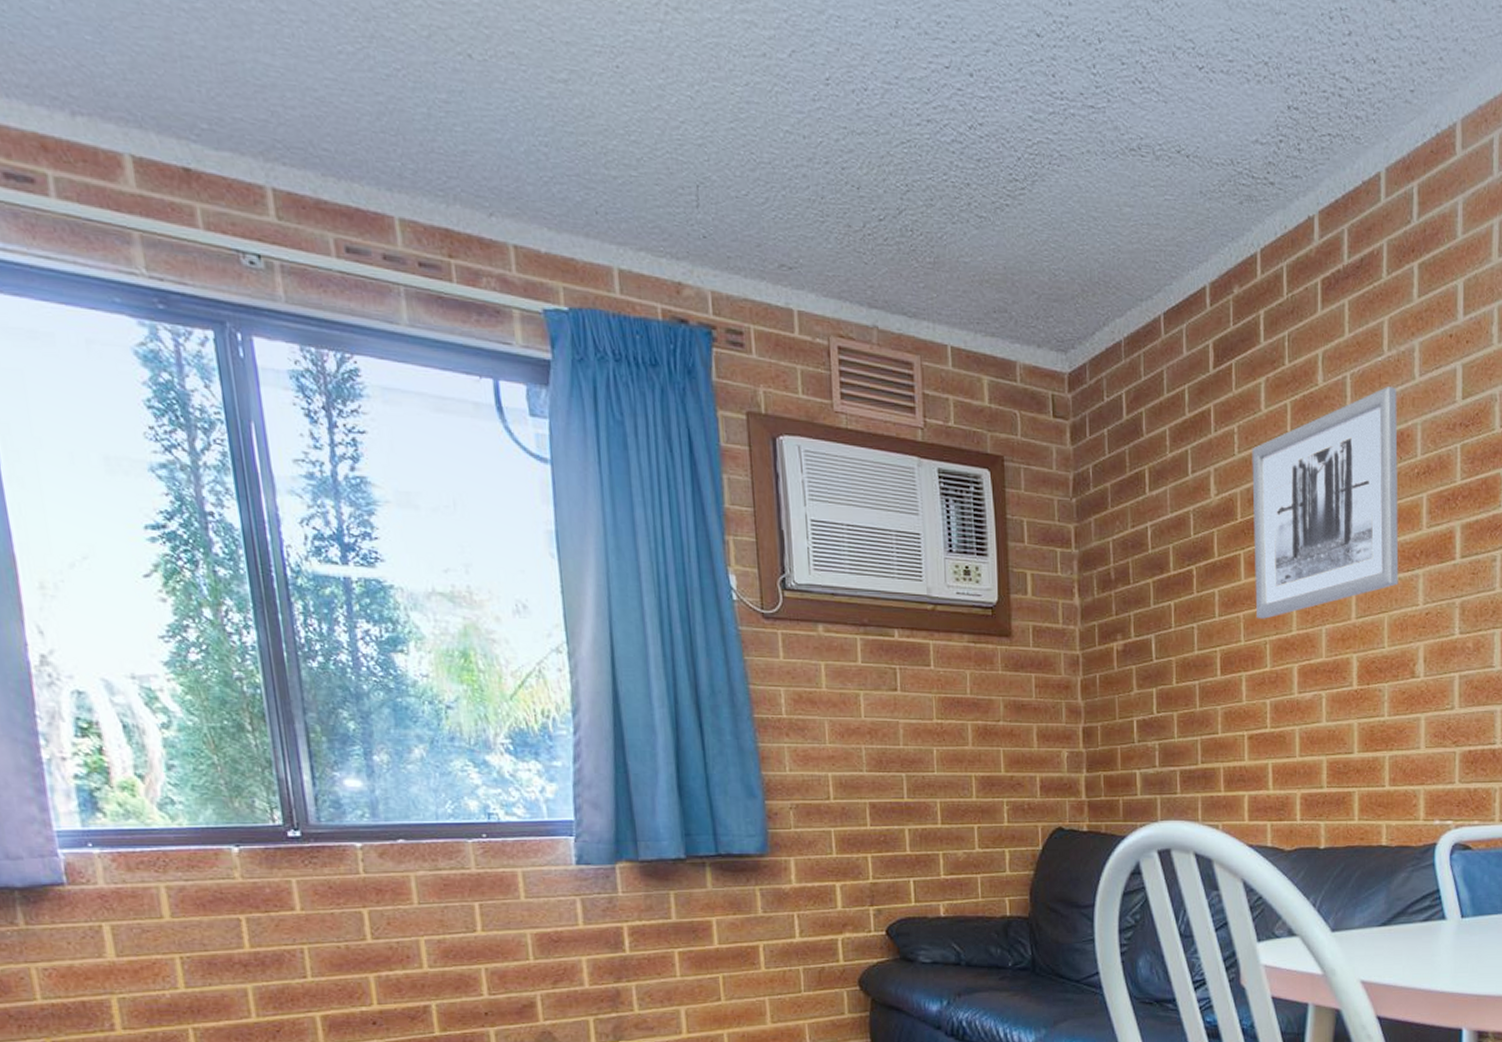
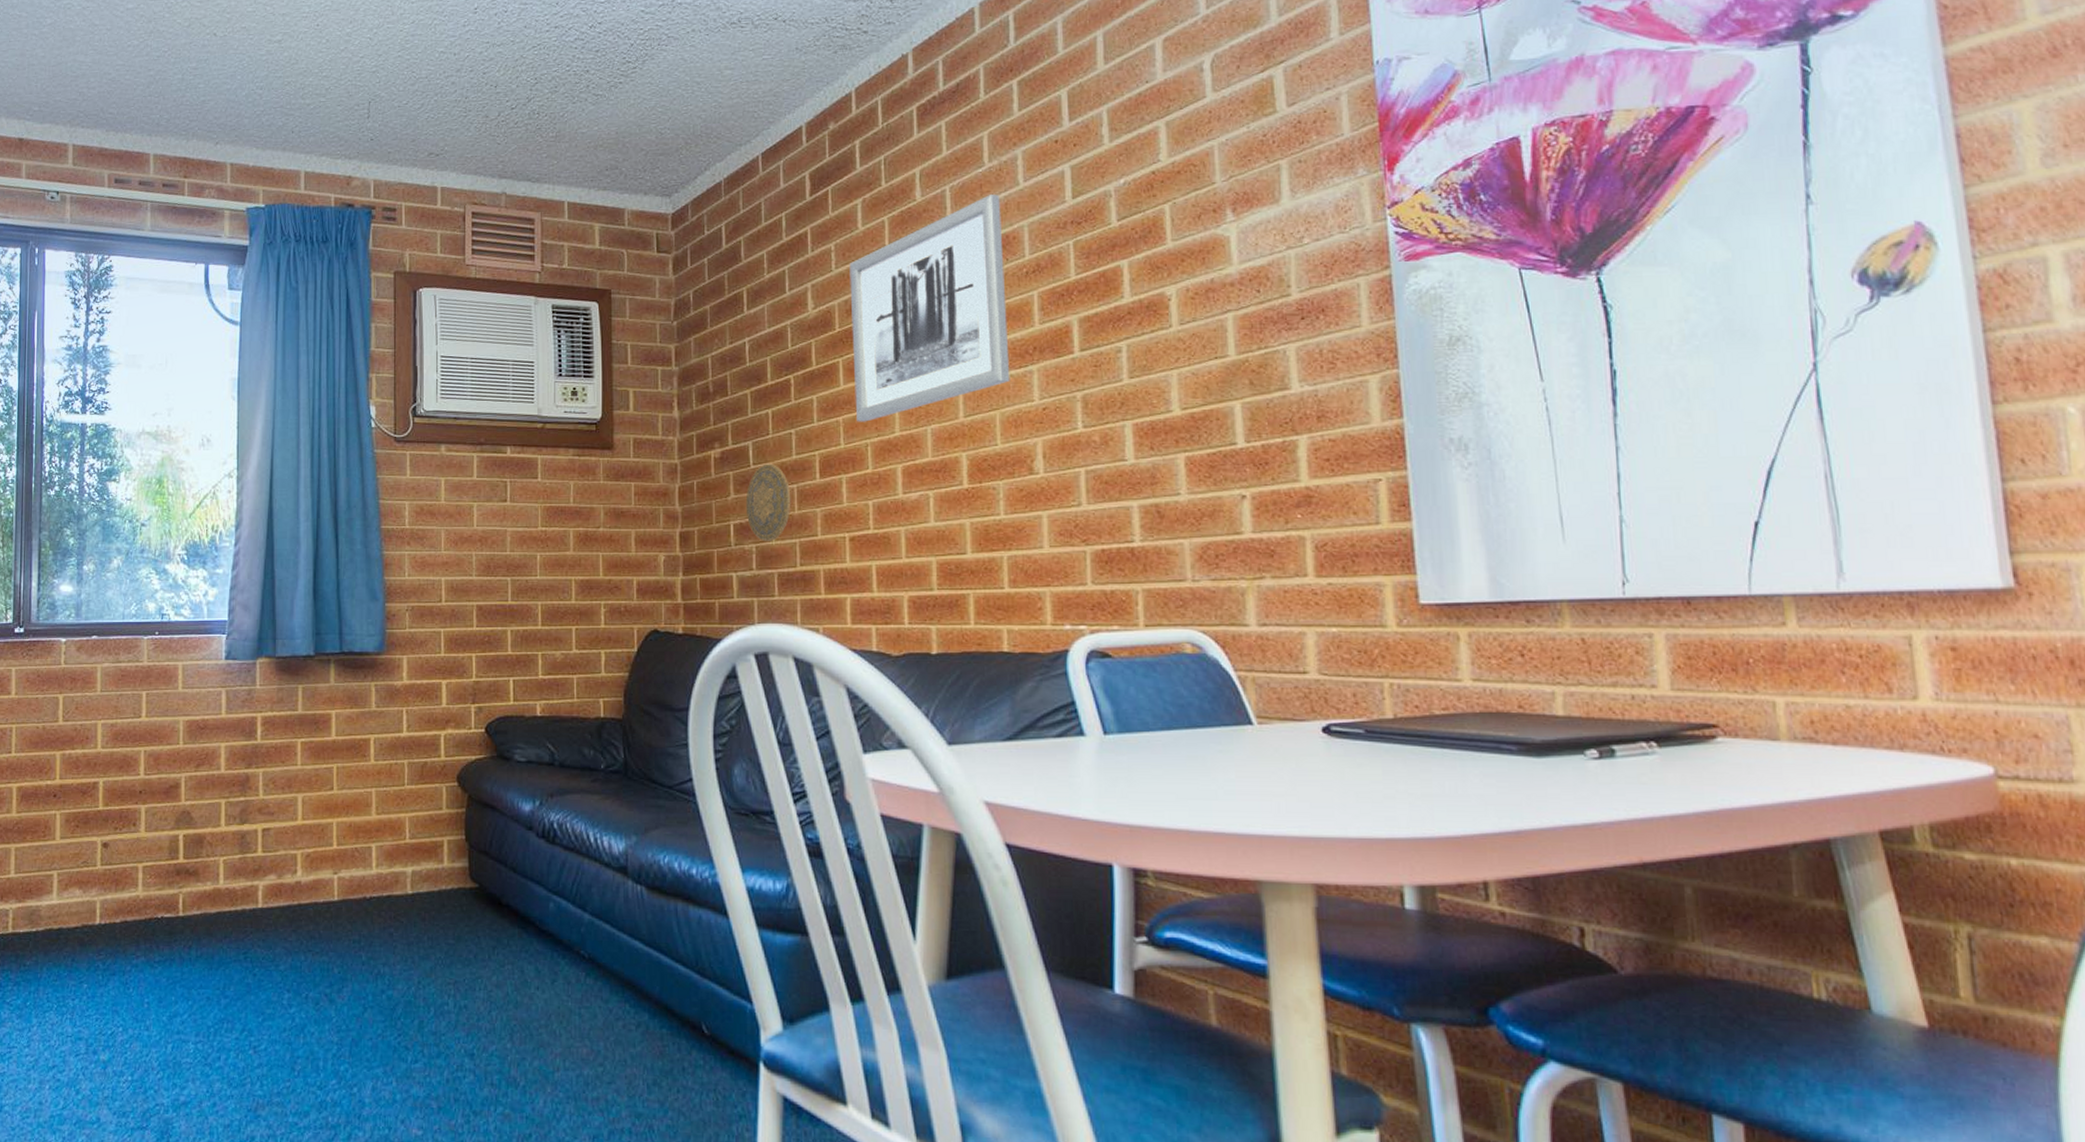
decorative plate: none [1148,658,1193,740] -> present [745,463,791,542]

